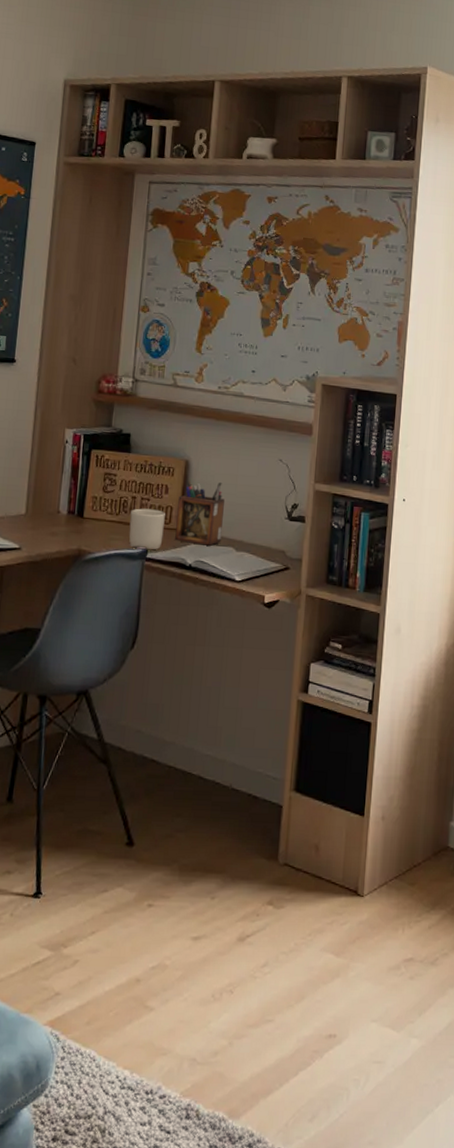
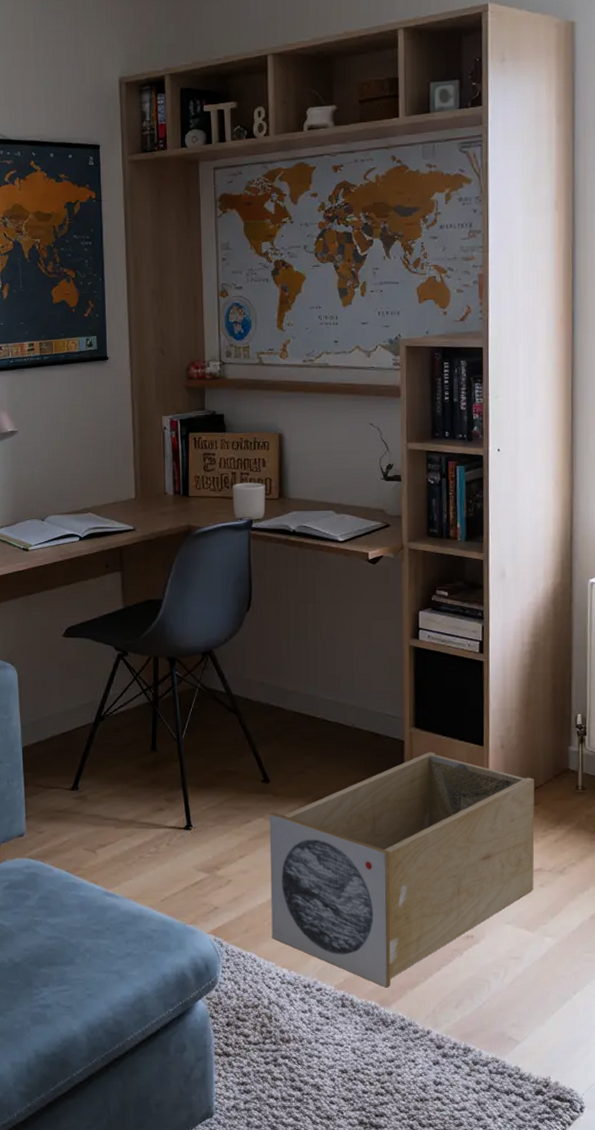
storage box: none [116,819,413,1096] -> present [269,751,535,988]
desk organizer: present [175,479,225,546] -> none [276,451,321,511]

